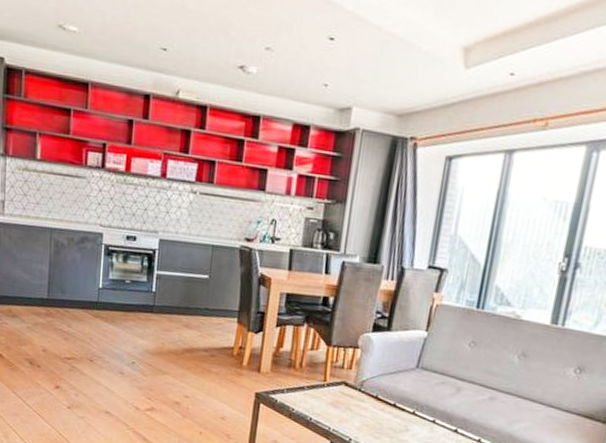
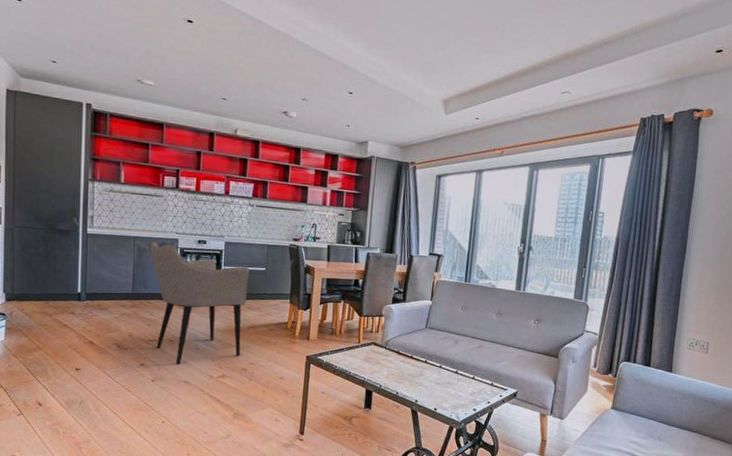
armchair: none [69,233,188,391] -> present [150,240,249,365]

